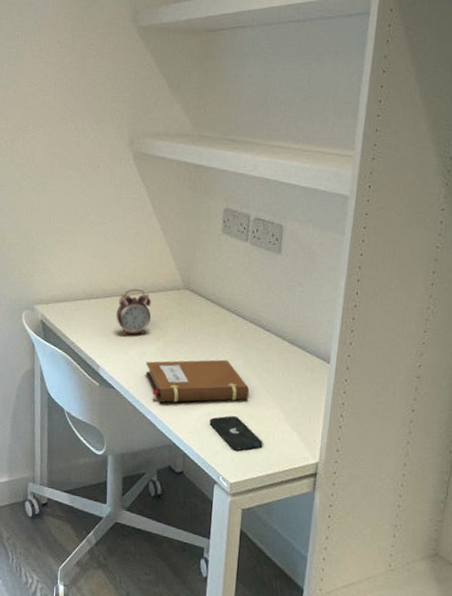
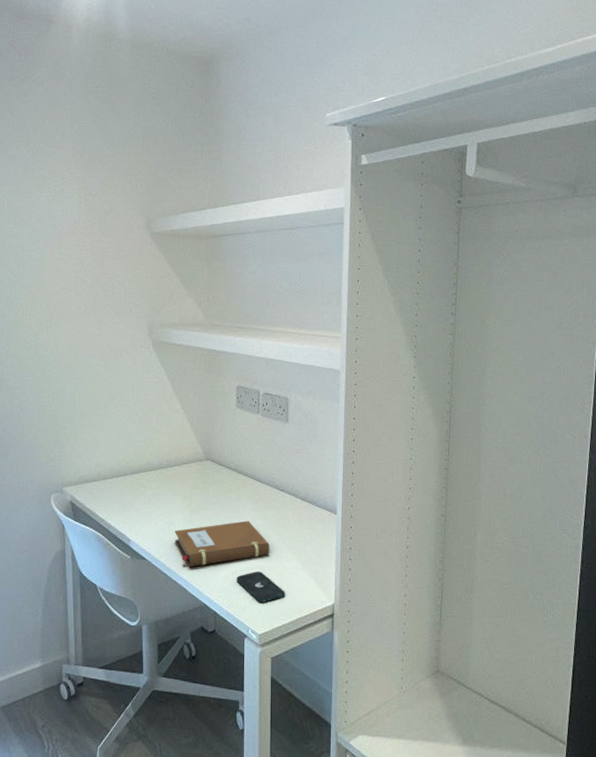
alarm clock: present [116,289,152,335] -> none [144,464,177,508]

